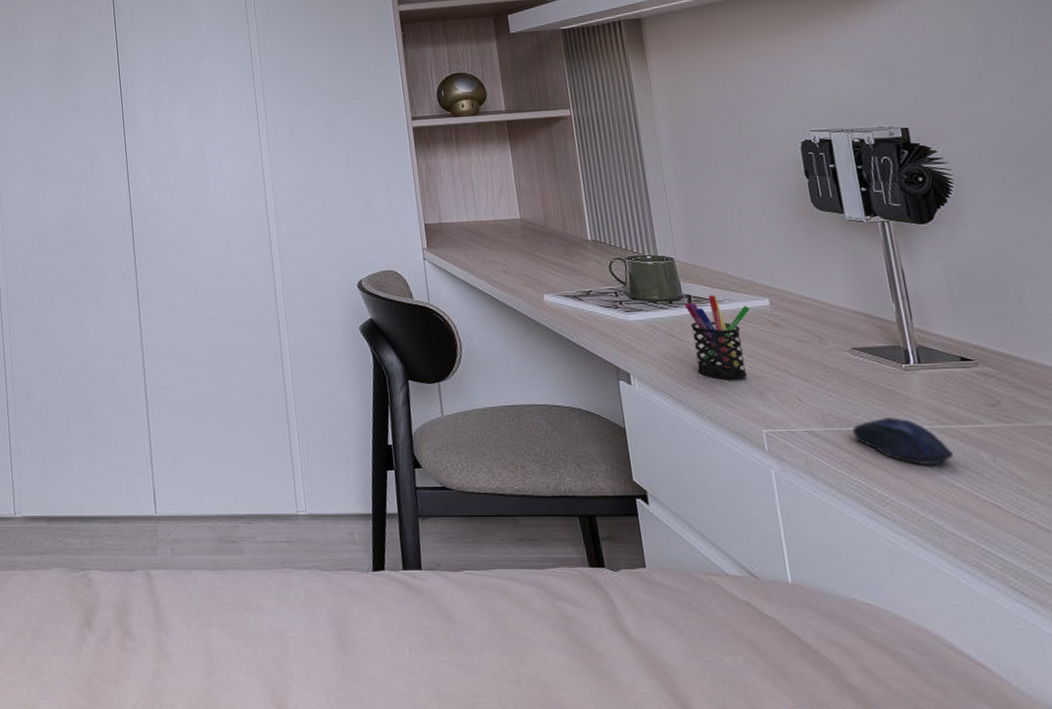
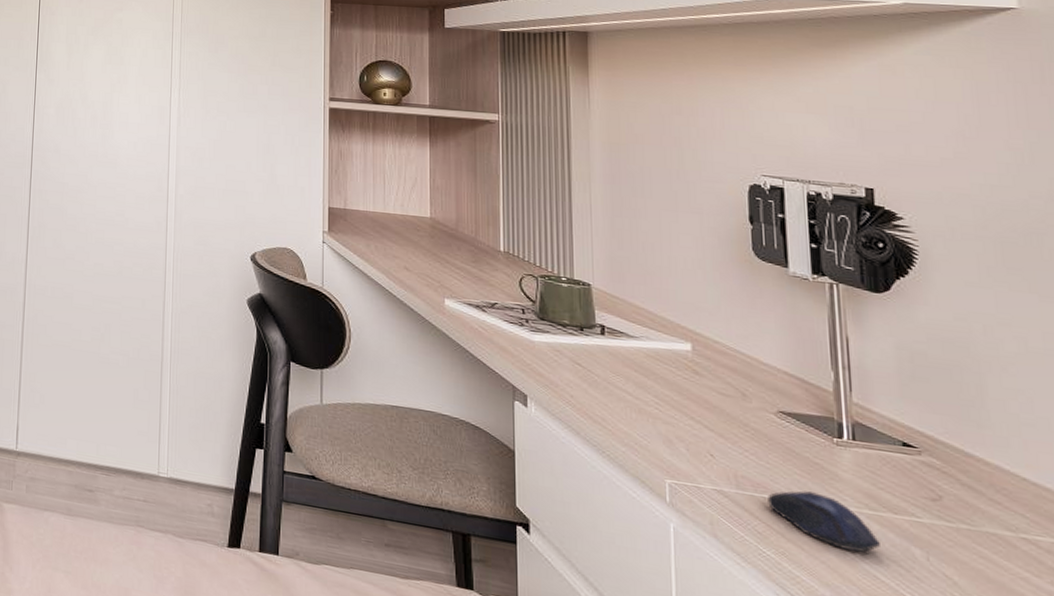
pen holder: present [684,294,750,379] -> none [596,328,669,422]

